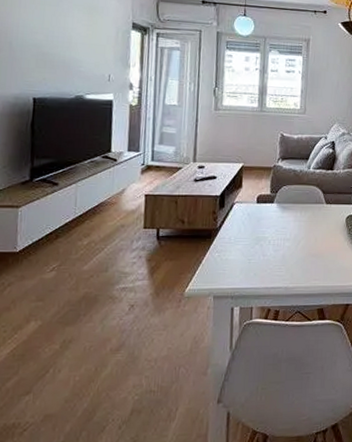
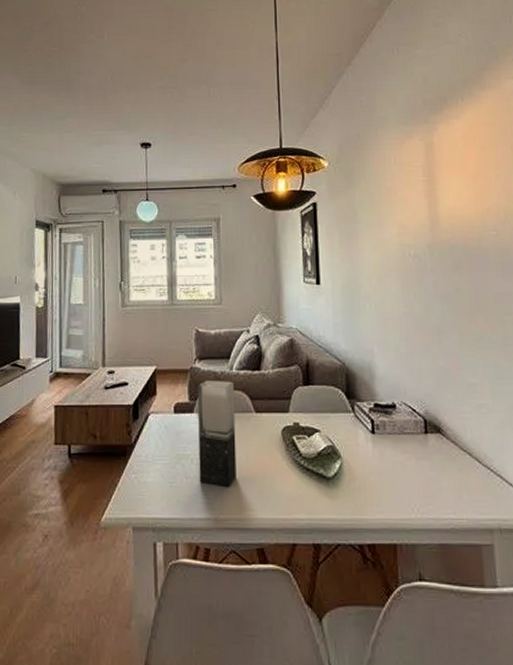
vase: none [274,176,311,263] -> present [197,380,236,488]

